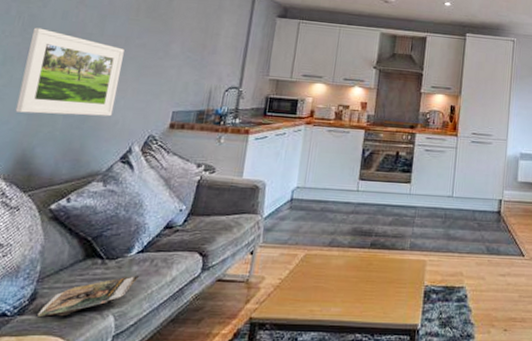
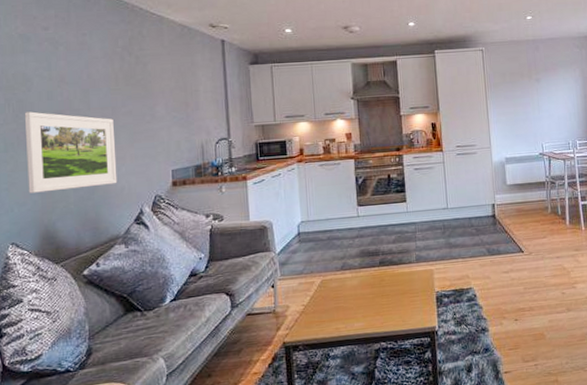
magazine: present [38,276,139,317] -> none [97,321,177,368]

